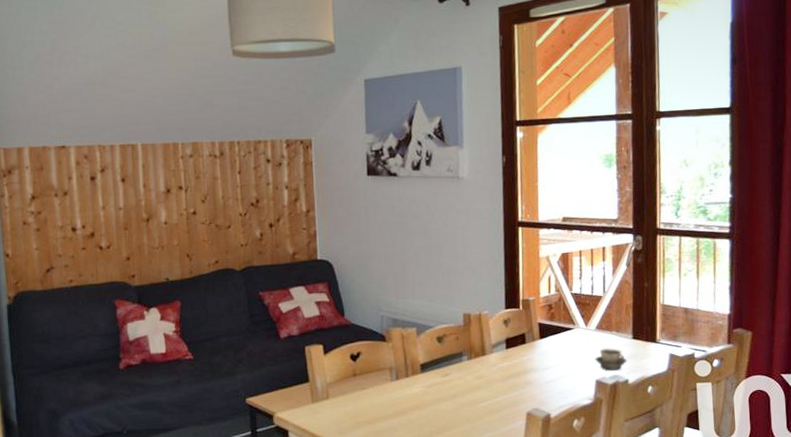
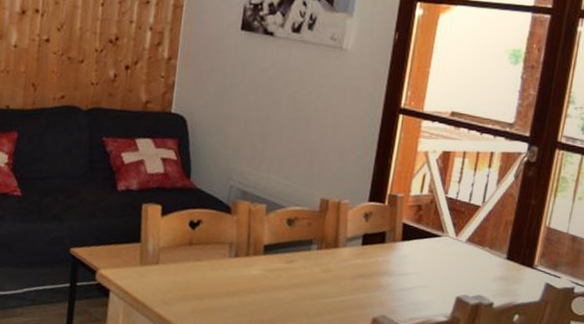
cup: present [594,347,628,370] -> none [459,263,497,291]

